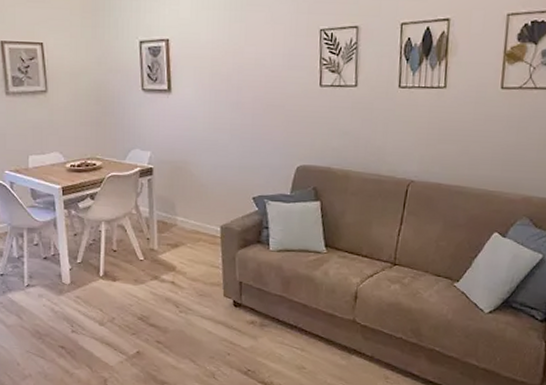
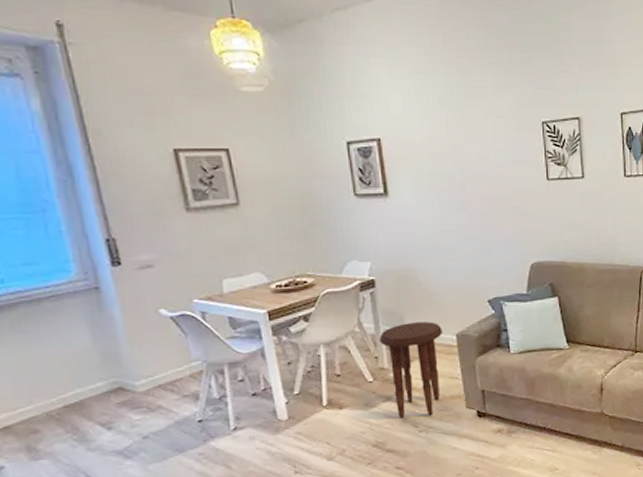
side table: none [152,210,208,299] -> present [379,321,442,419]

